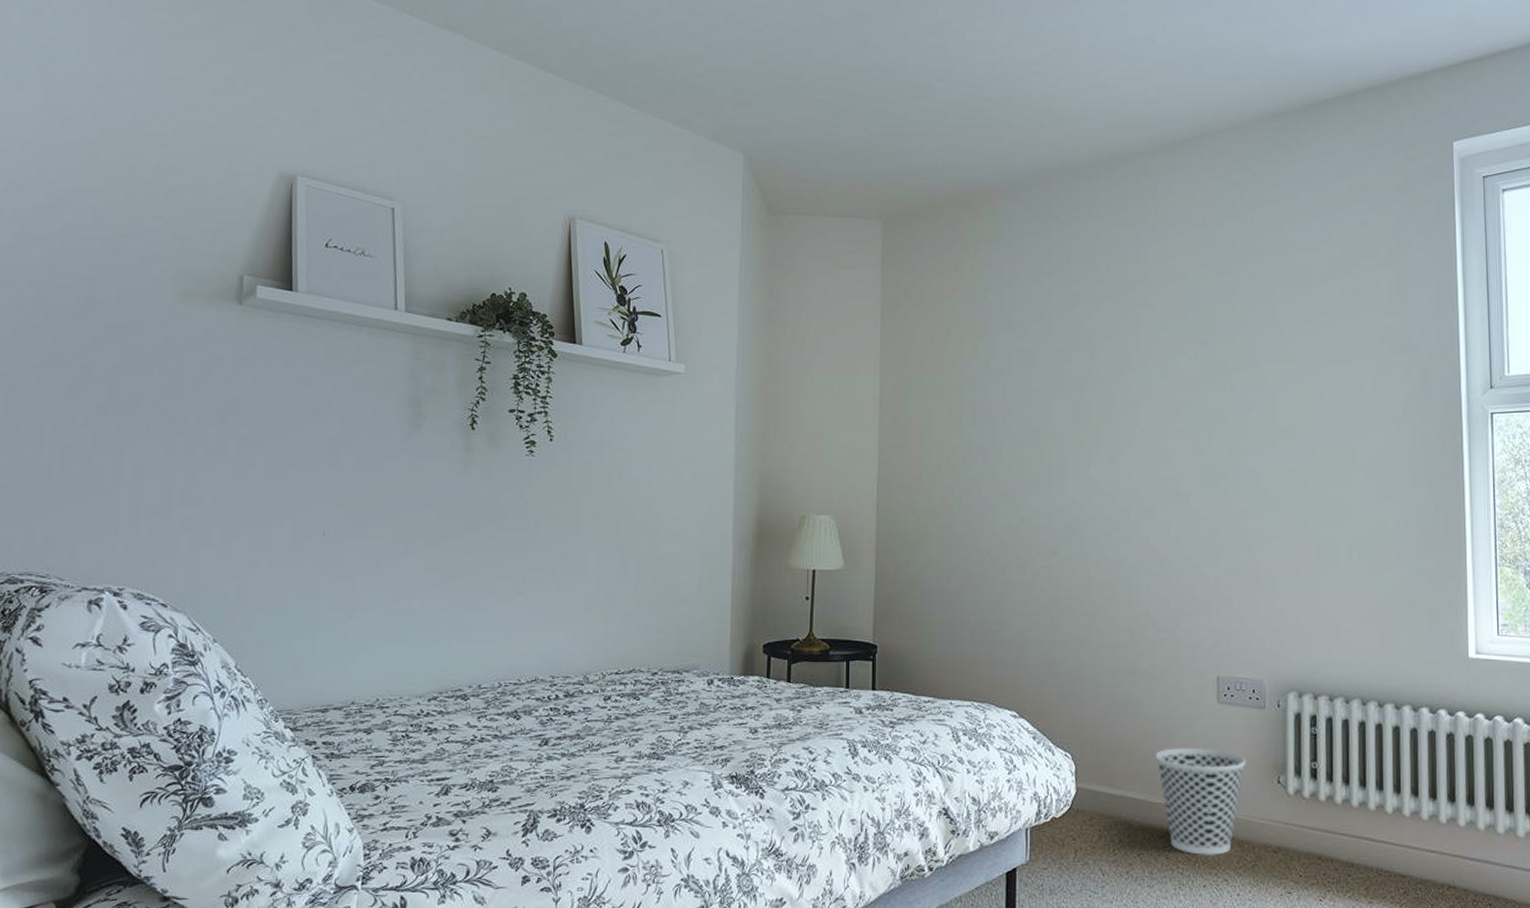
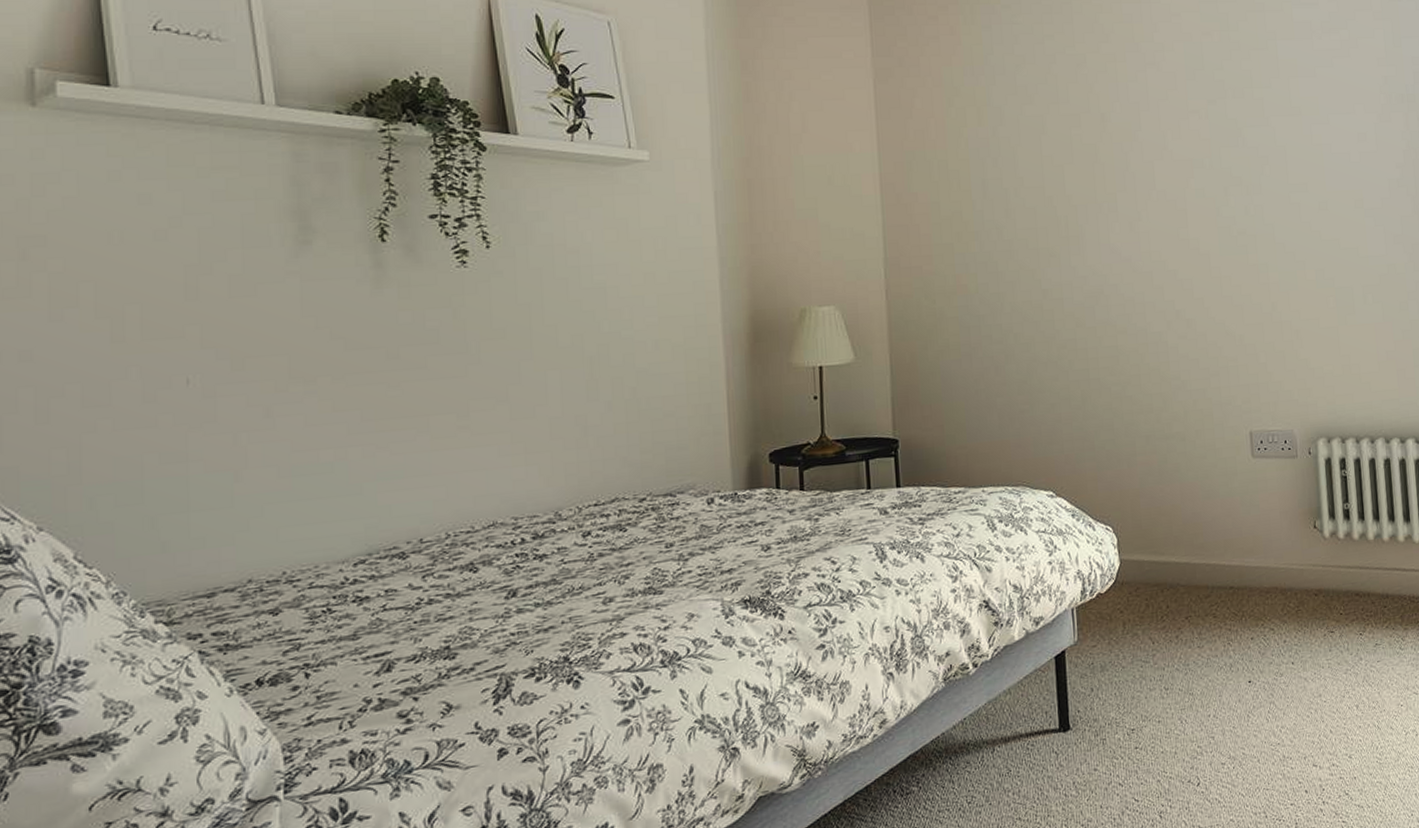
wastebasket: present [1155,748,1246,856] -> none [1195,503,1283,609]

